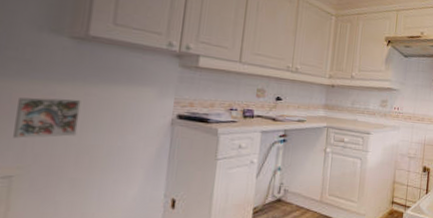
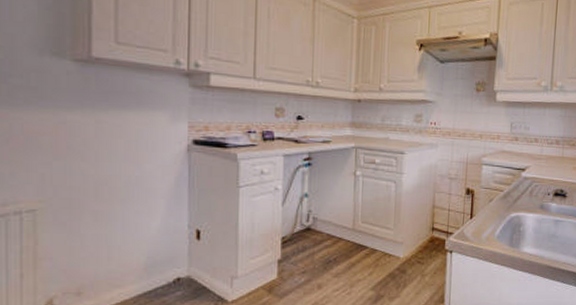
decorative tile: present [13,97,81,139] -> none [31,127,93,171]

